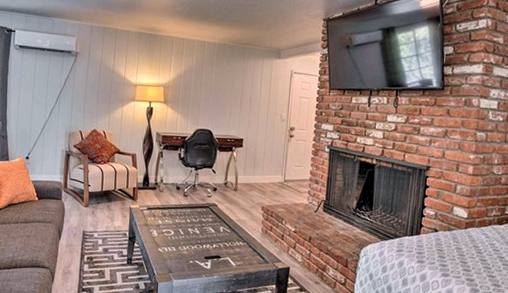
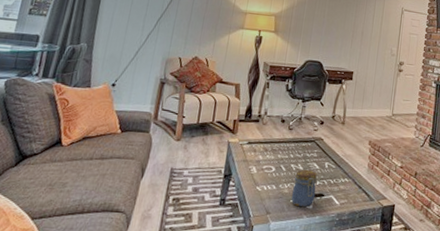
jar: none [190,233,213,267] -> present [291,169,317,207]

